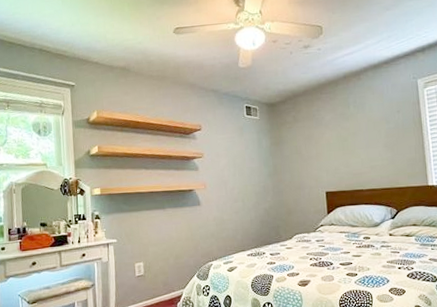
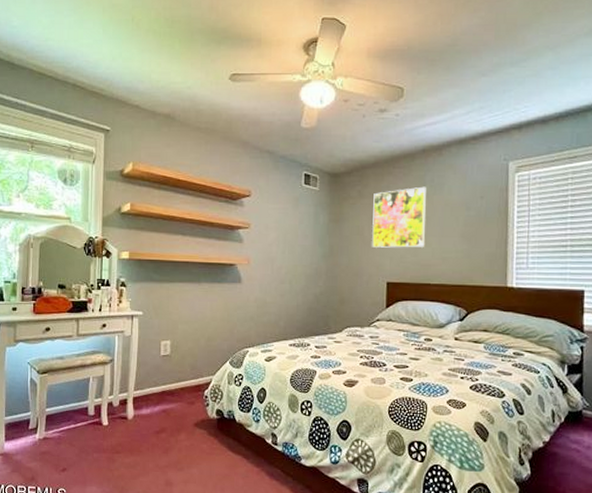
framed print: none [306,107,355,163] -> present [372,186,426,248]

